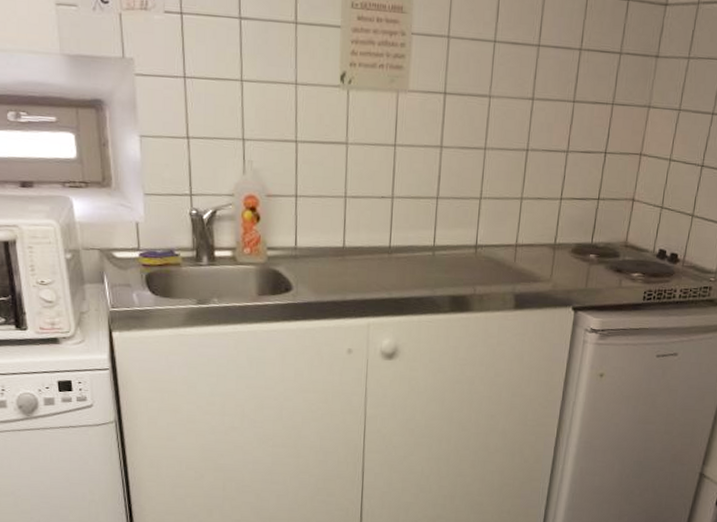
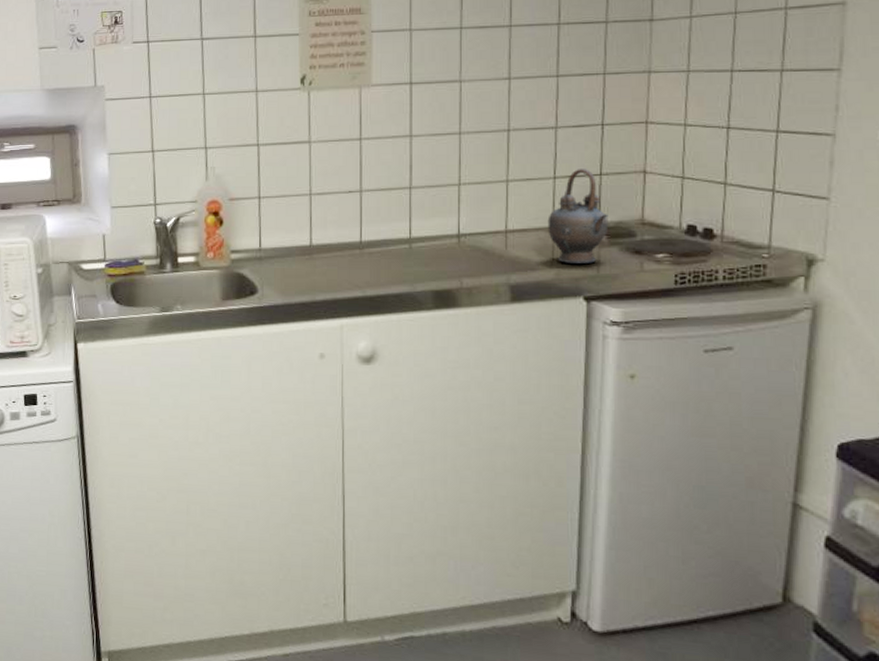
teapot: none [550,192,600,279] -> present [547,169,609,265]

